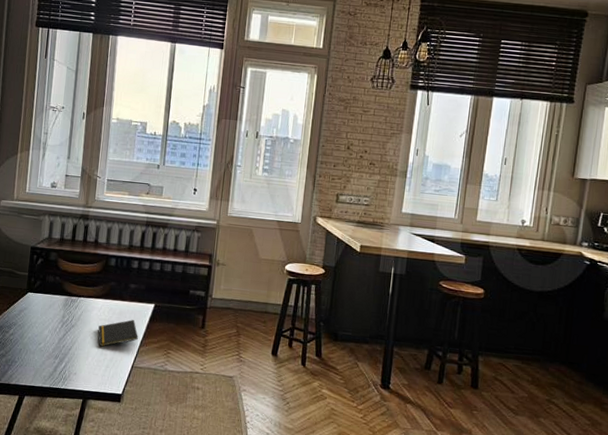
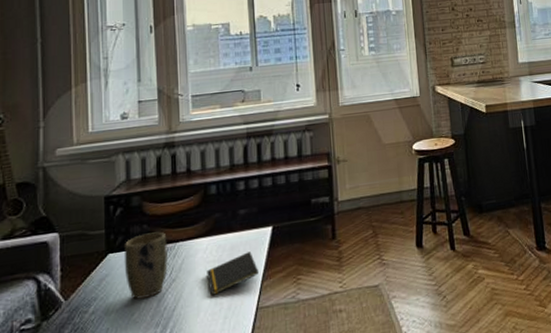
plant pot: none [38,283,72,334] -> present [123,232,168,300]

